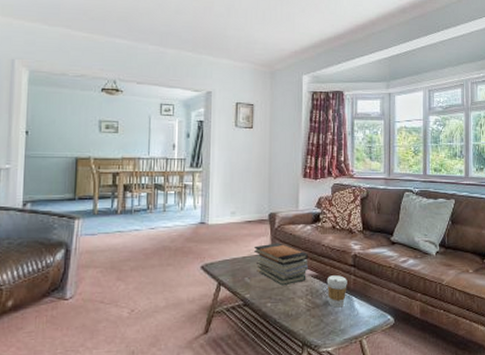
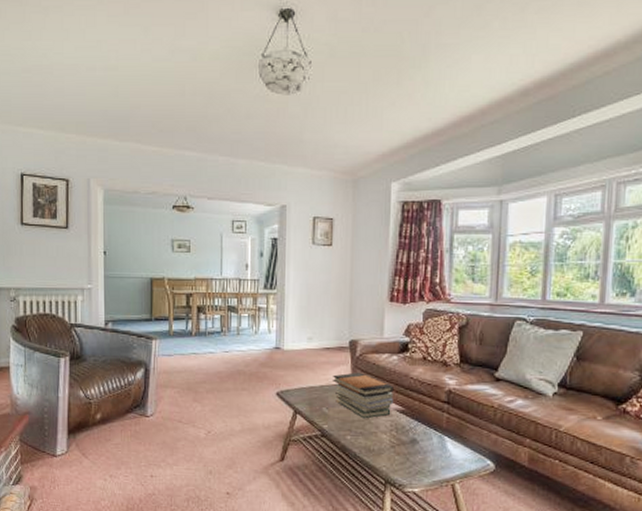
coffee cup: present [326,275,347,308] -> none [414,411,439,447]

